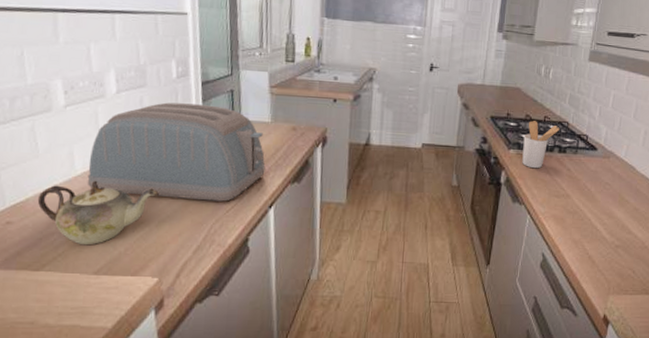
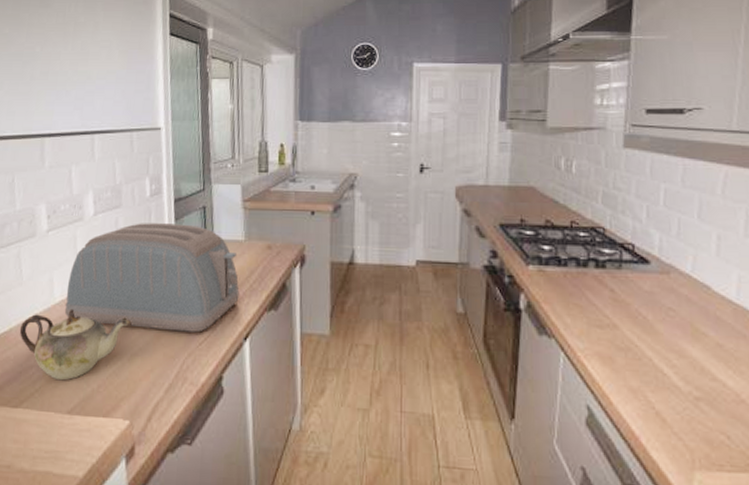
utensil holder: present [522,121,560,169] -> none [545,227,594,290]

